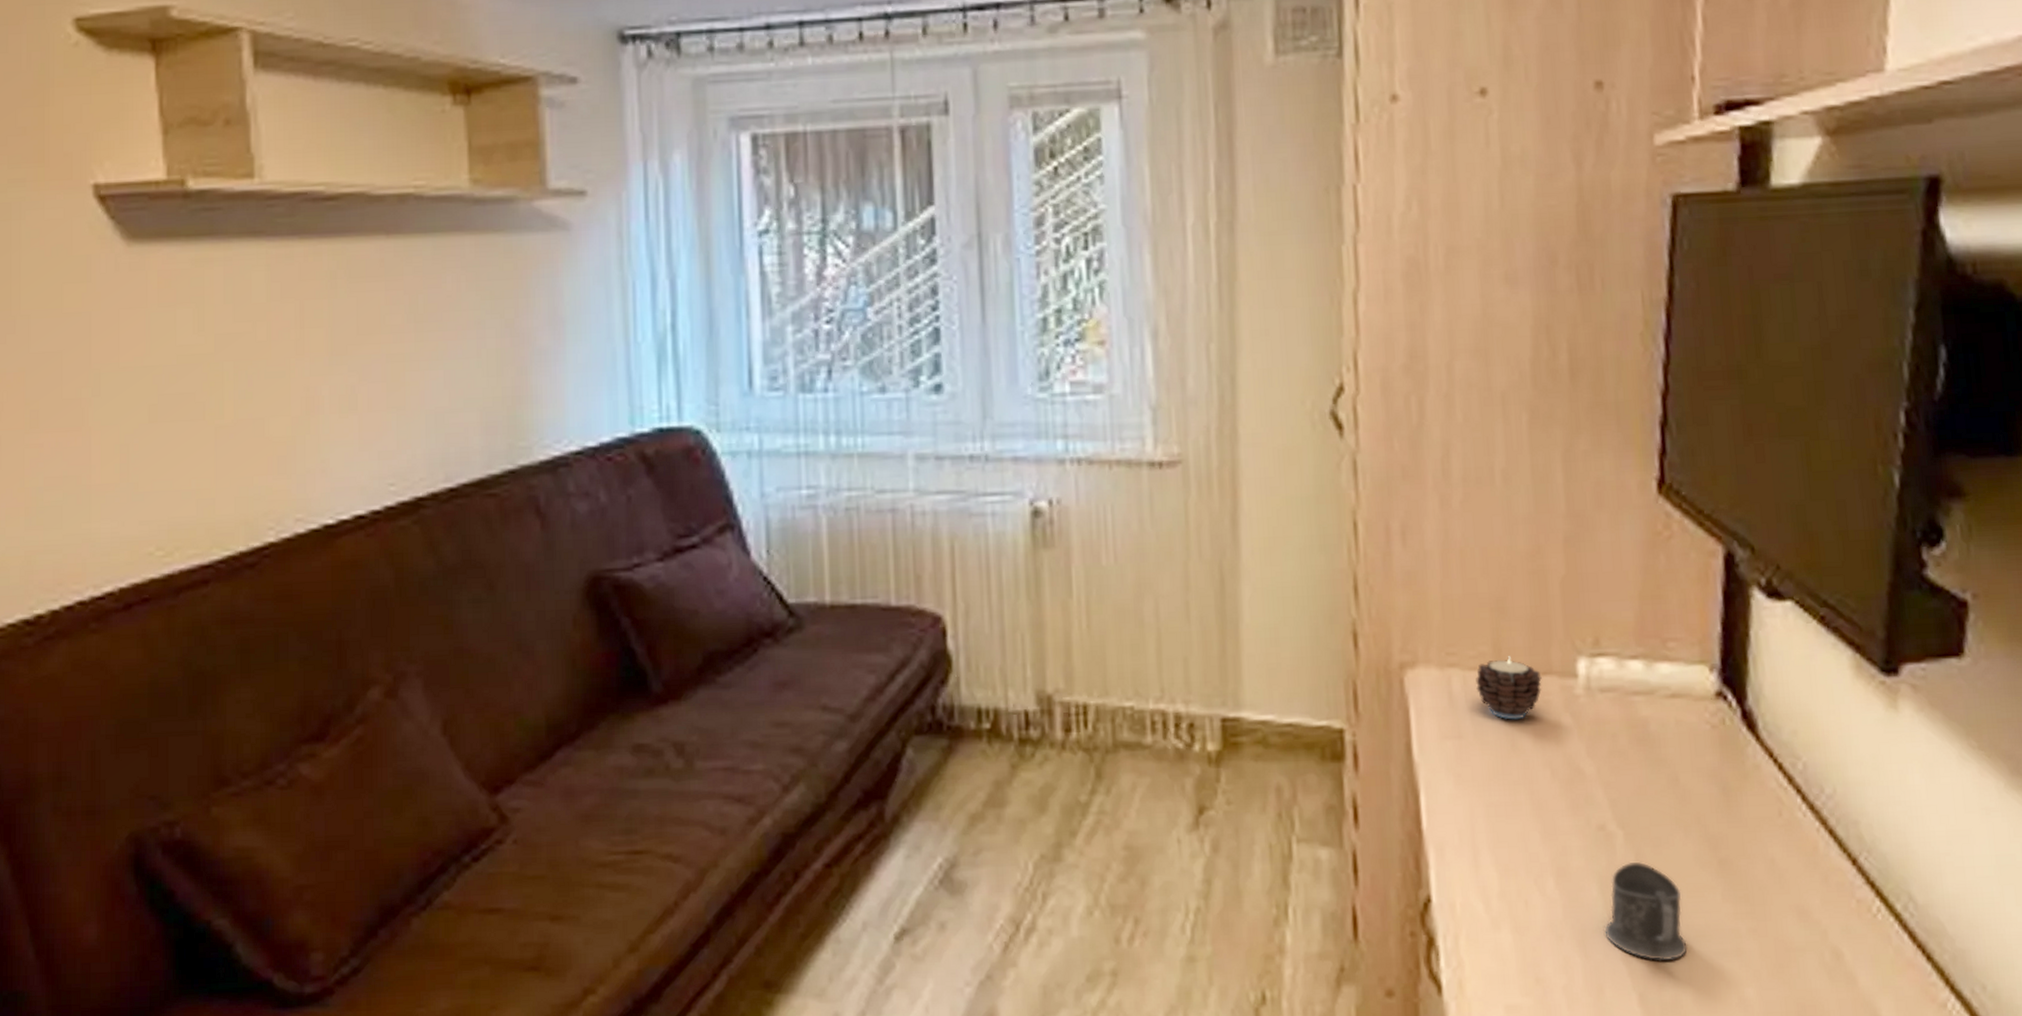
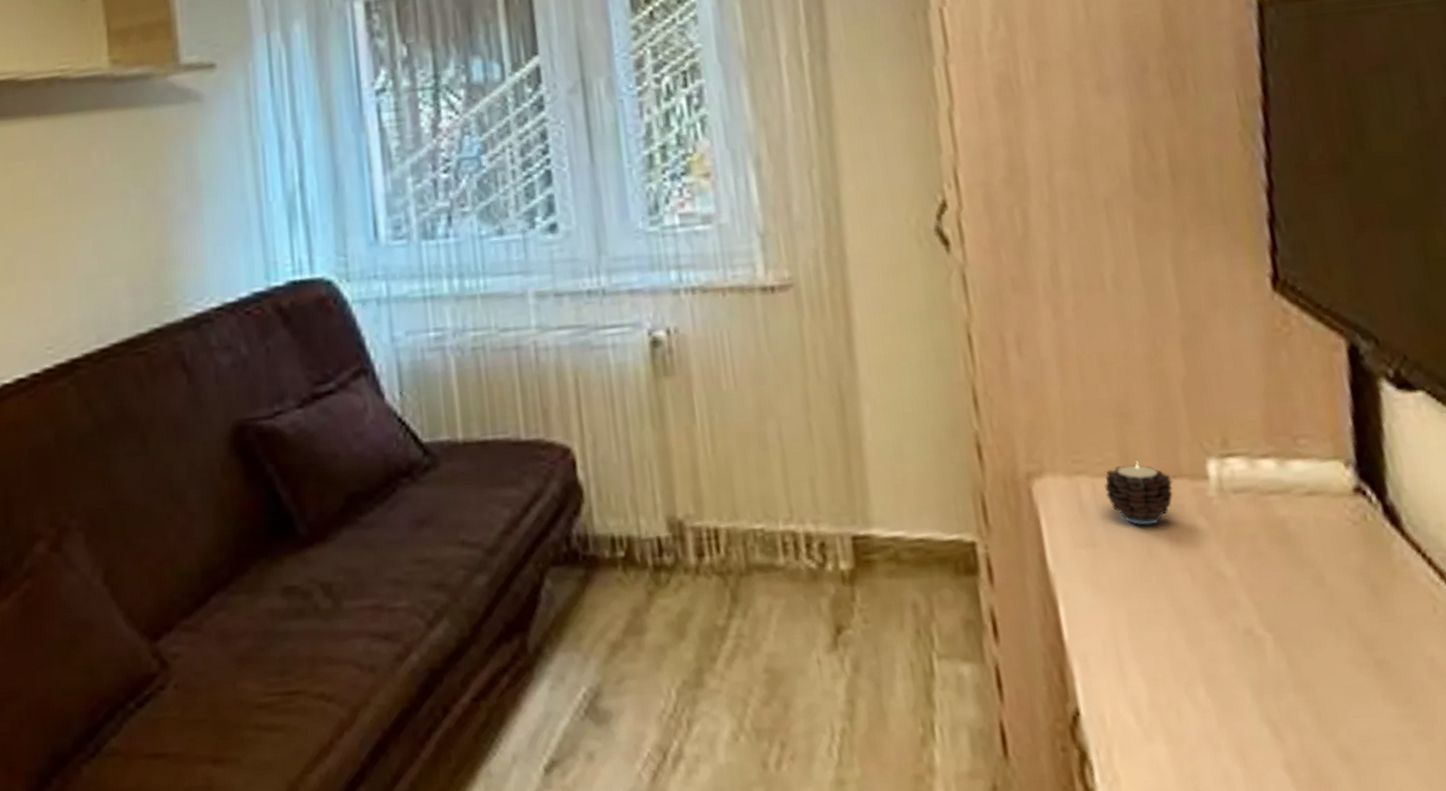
mug: present [1604,861,1688,961] -> none [1262,665,1352,769]

